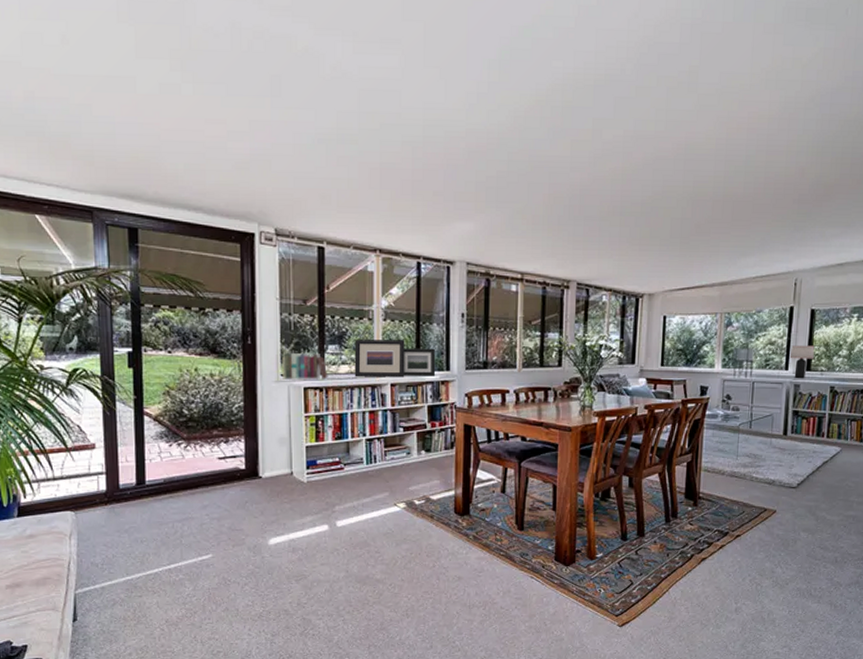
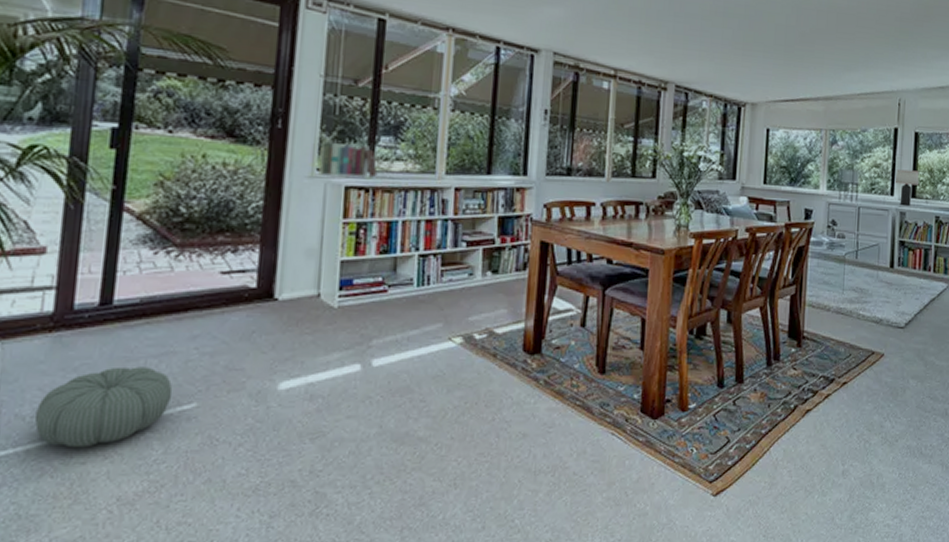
pouf: none [104,528,195,586] -> present [34,366,173,448]
picture frame: present [354,340,405,378] -> none [410,132,476,181]
picture frame: present [404,348,436,377] -> none [471,145,511,182]

